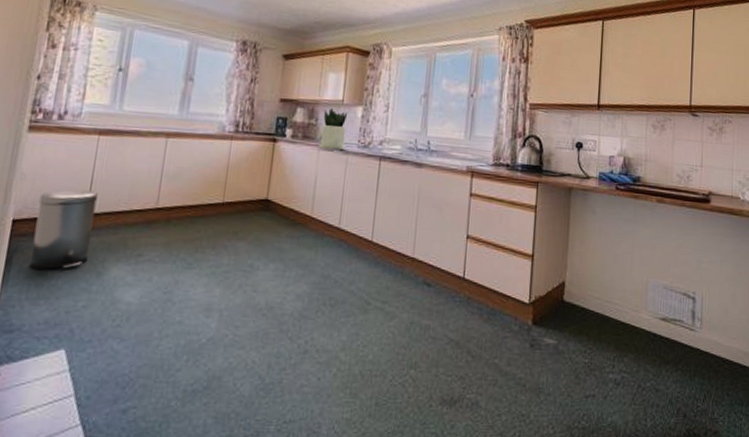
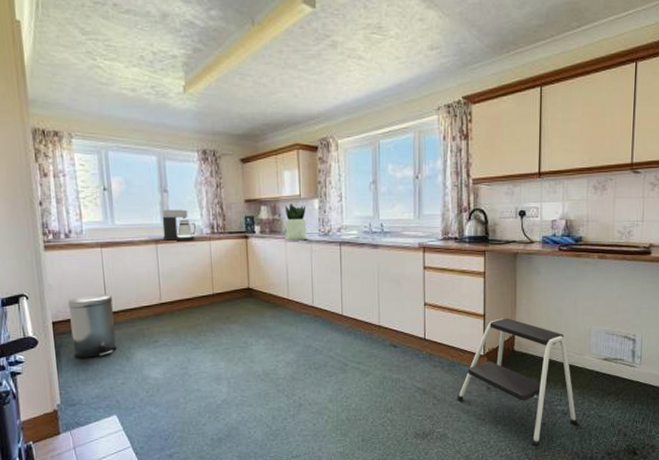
coffee maker: none [177,99,218,138] -> present [161,209,196,242]
step stool: none [495,261,632,425] -> present [457,318,578,447]

